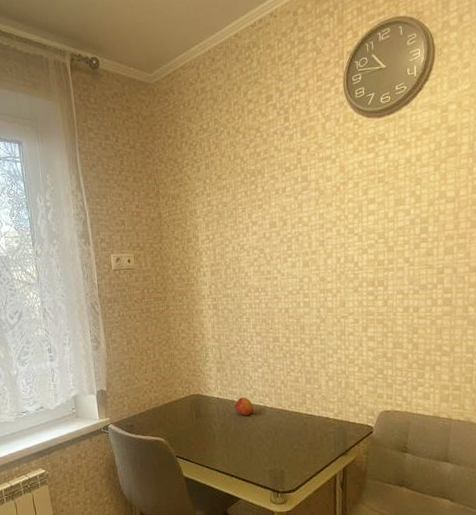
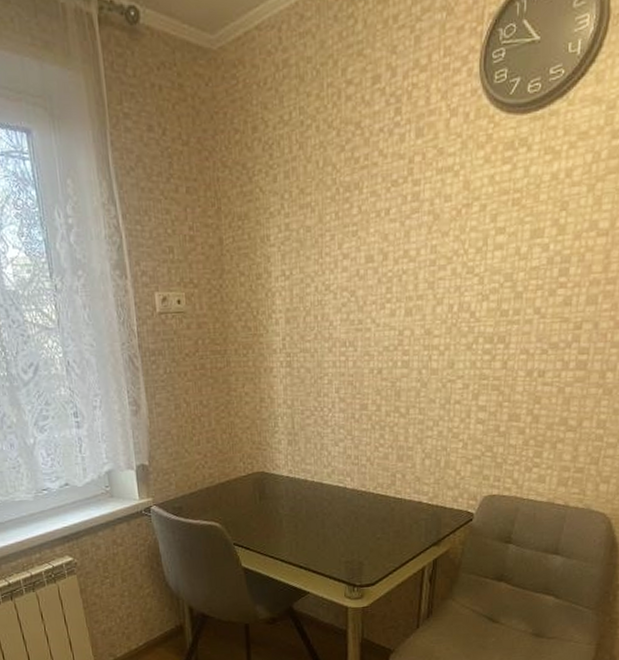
fruit: present [234,397,254,416] -> none [307,476,331,498]

